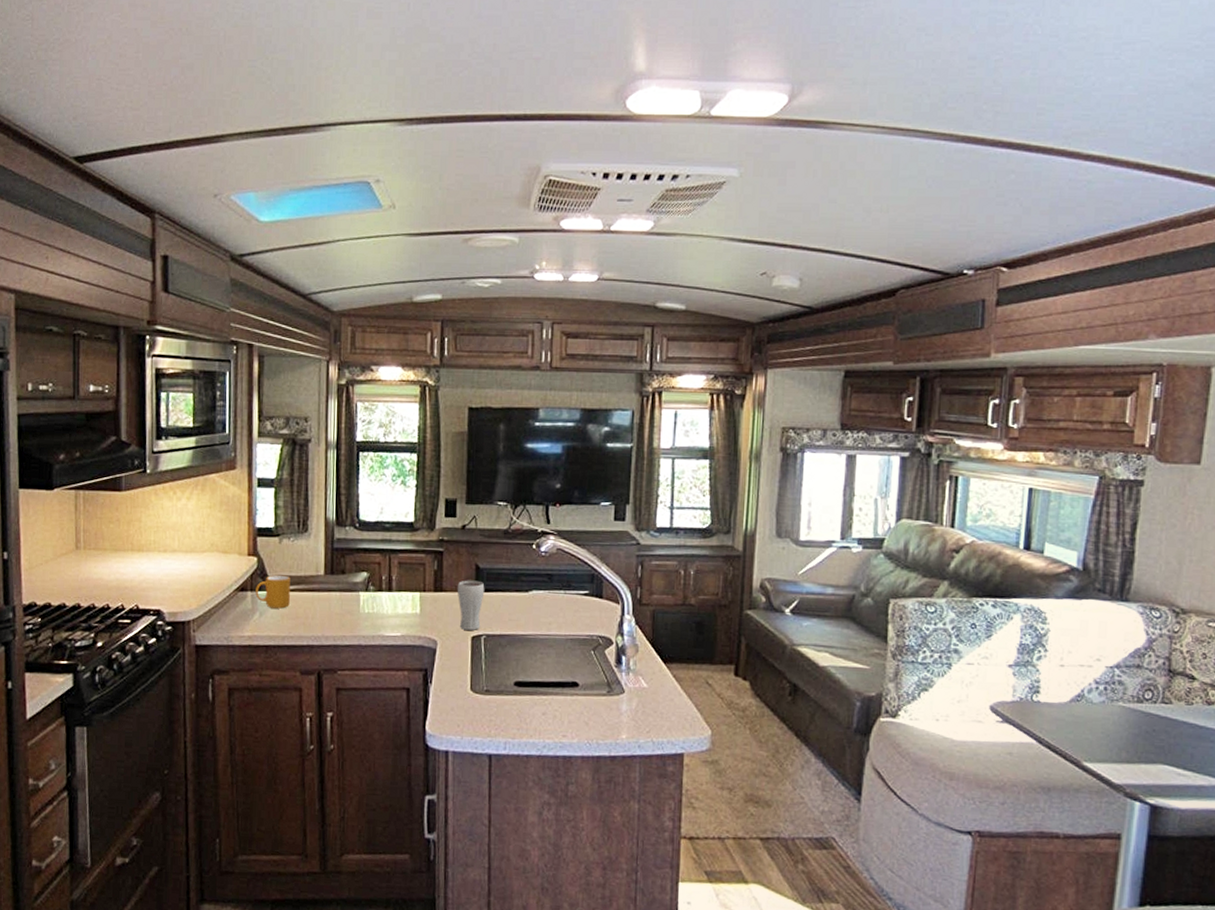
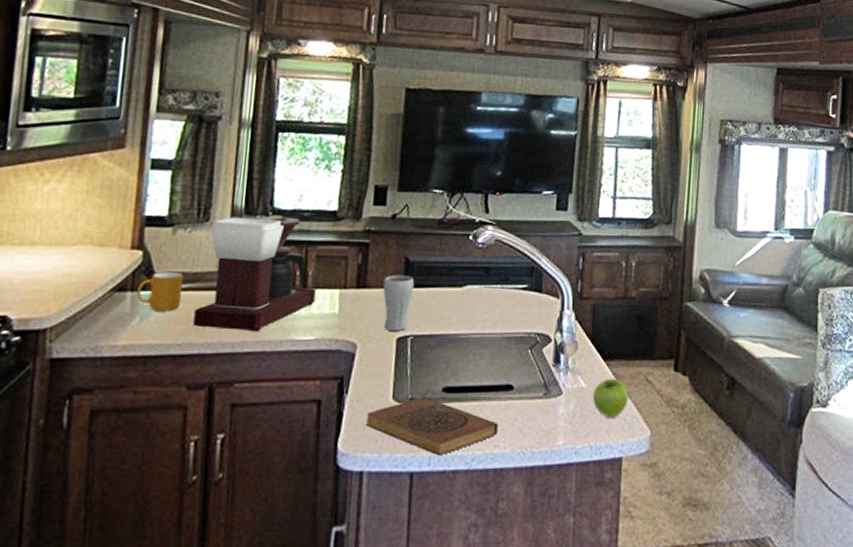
coffee maker: none [301,526,400,628] -> present [193,214,316,332]
book: none [449,689,566,742] -> present [366,397,498,456]
fruit: none [653,680,690,717] -> present [592,378,629,418]

